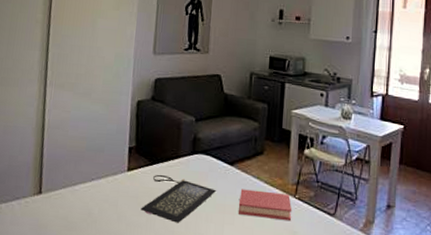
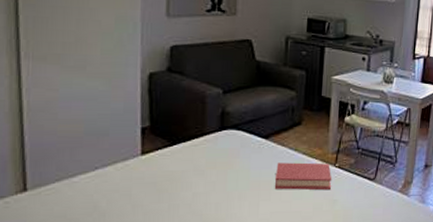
clutch bag: present [141,174,217,223] -> none [161,155,250,206]

